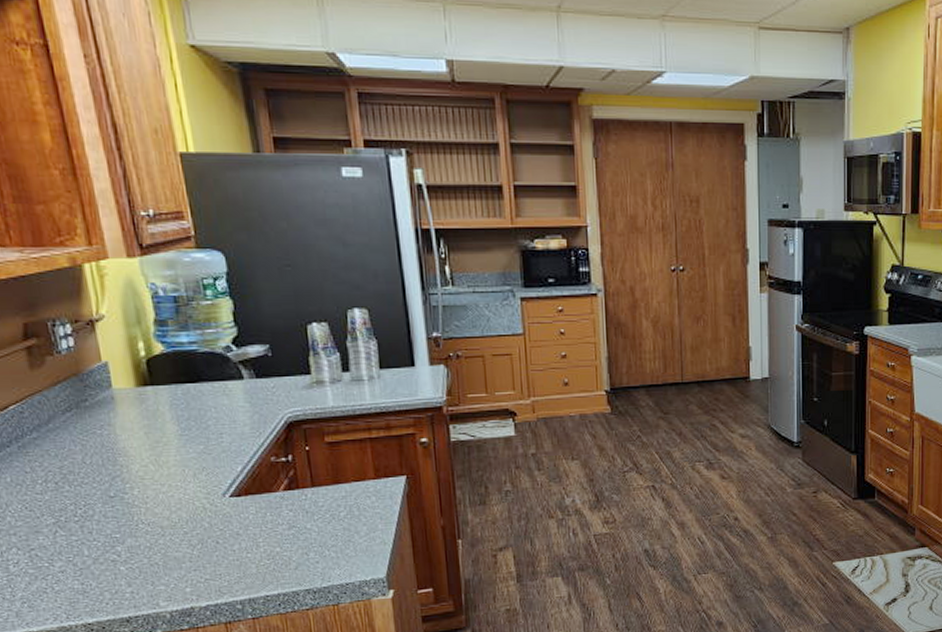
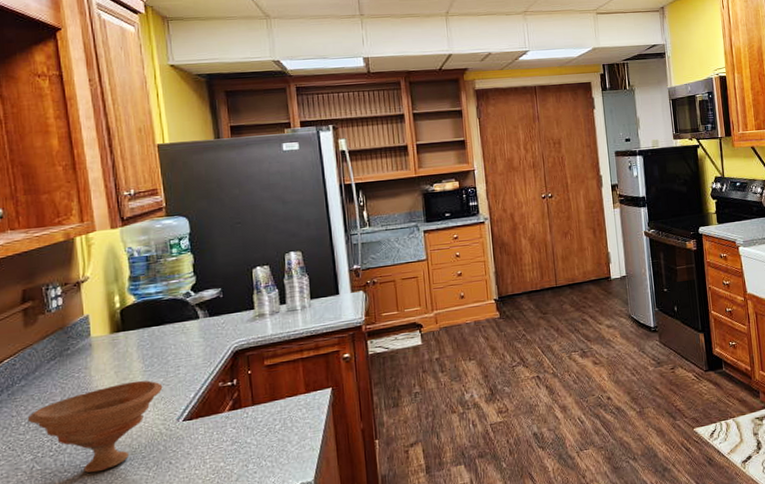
bowl: none [44,445,204,545] -> present [27,380,163,473]

